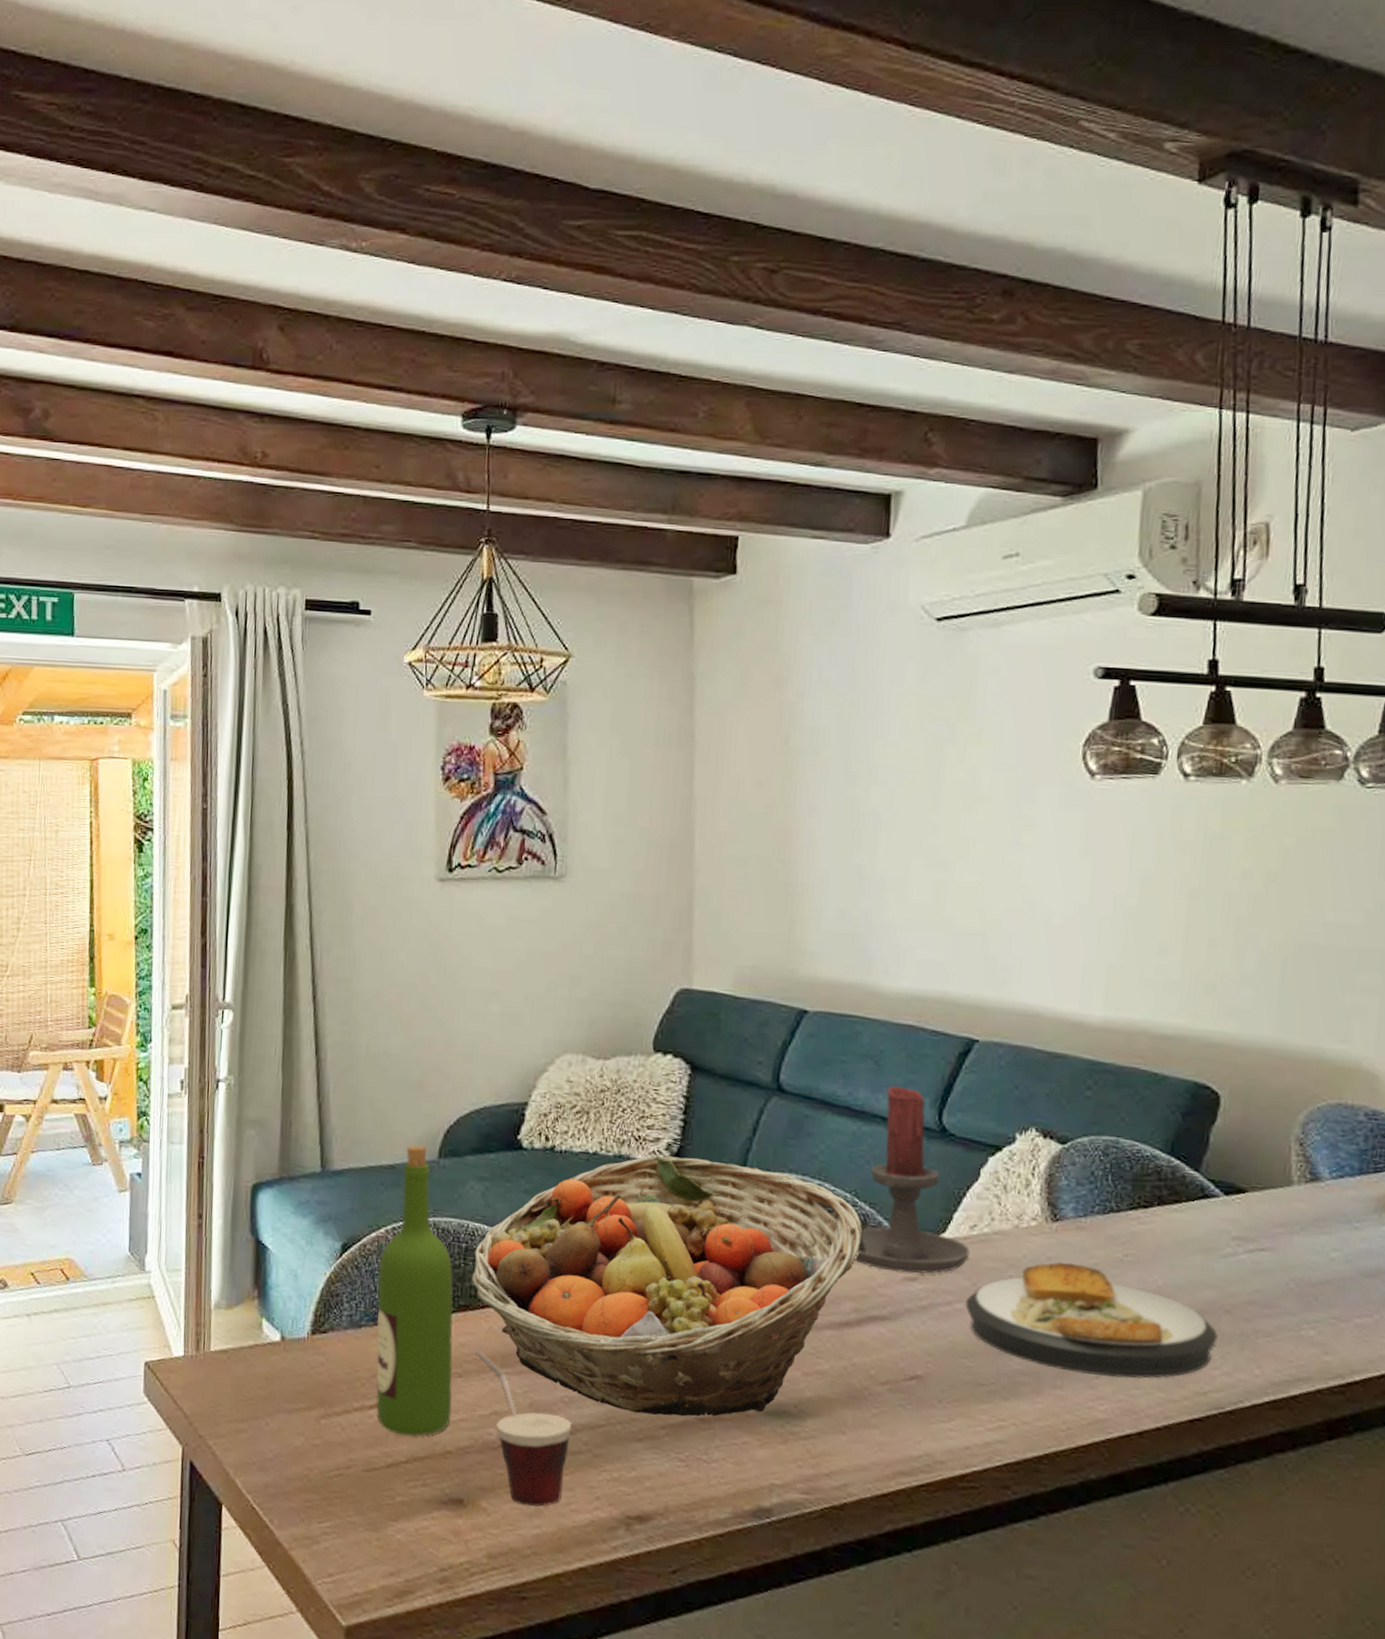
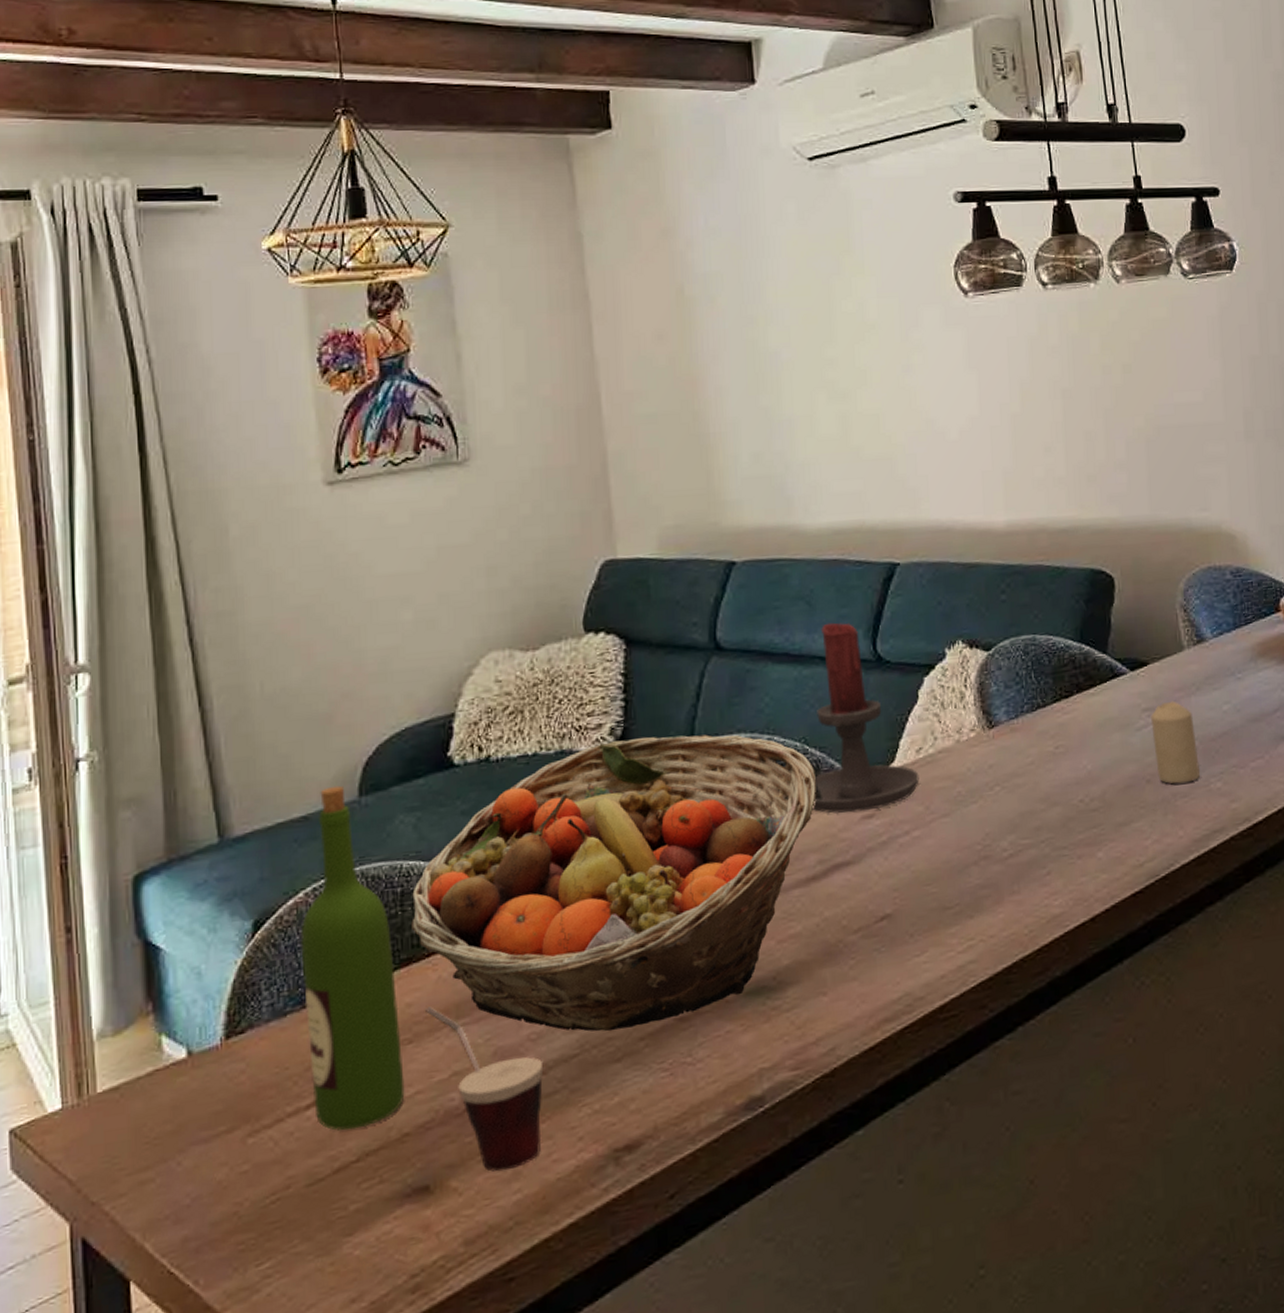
plate: present [965,1262,1218,1379] -> none [922,765,1144,875]
candle: none [1239,1235,1292,1323] -> present [1151,701,1200,784]

